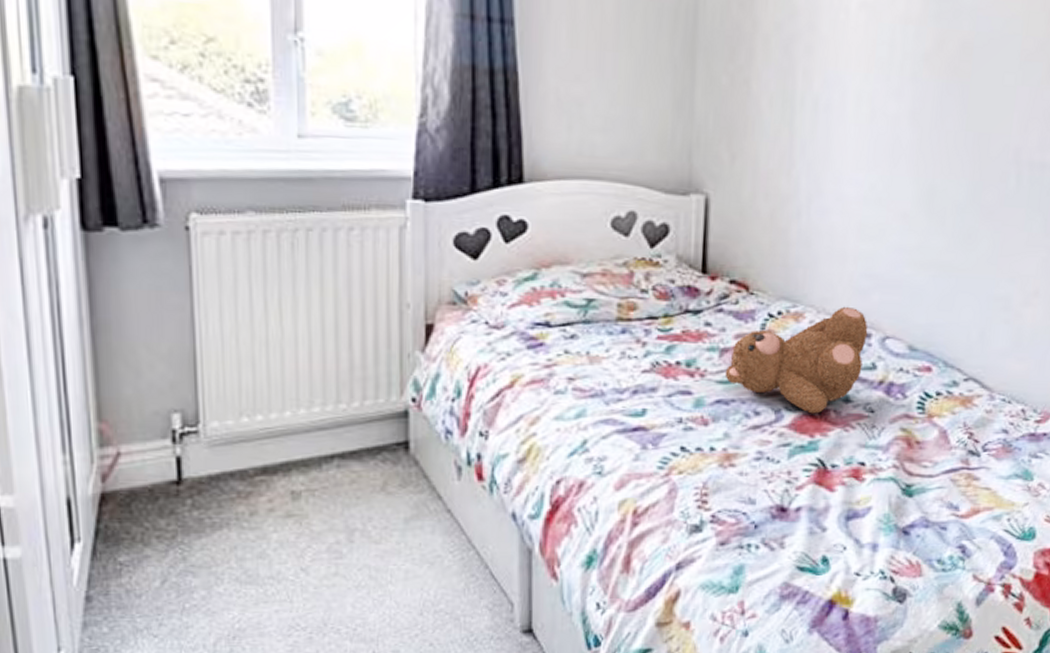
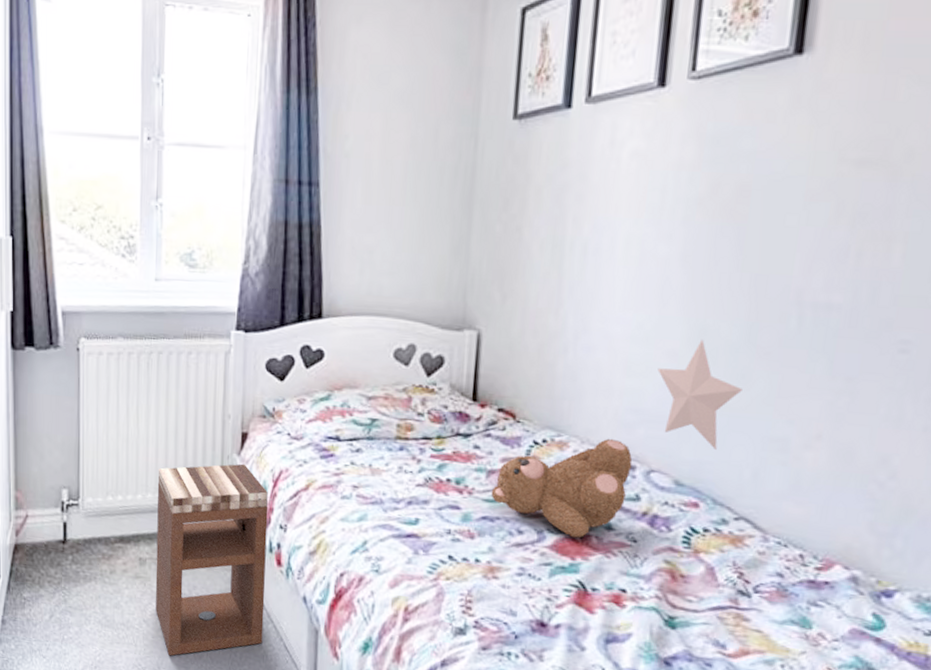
nightstand: none [312,362,464,608] -> present [155,463,268,656]
decorative star: none [890,200,969,312] -> present [657,339,743,450]

